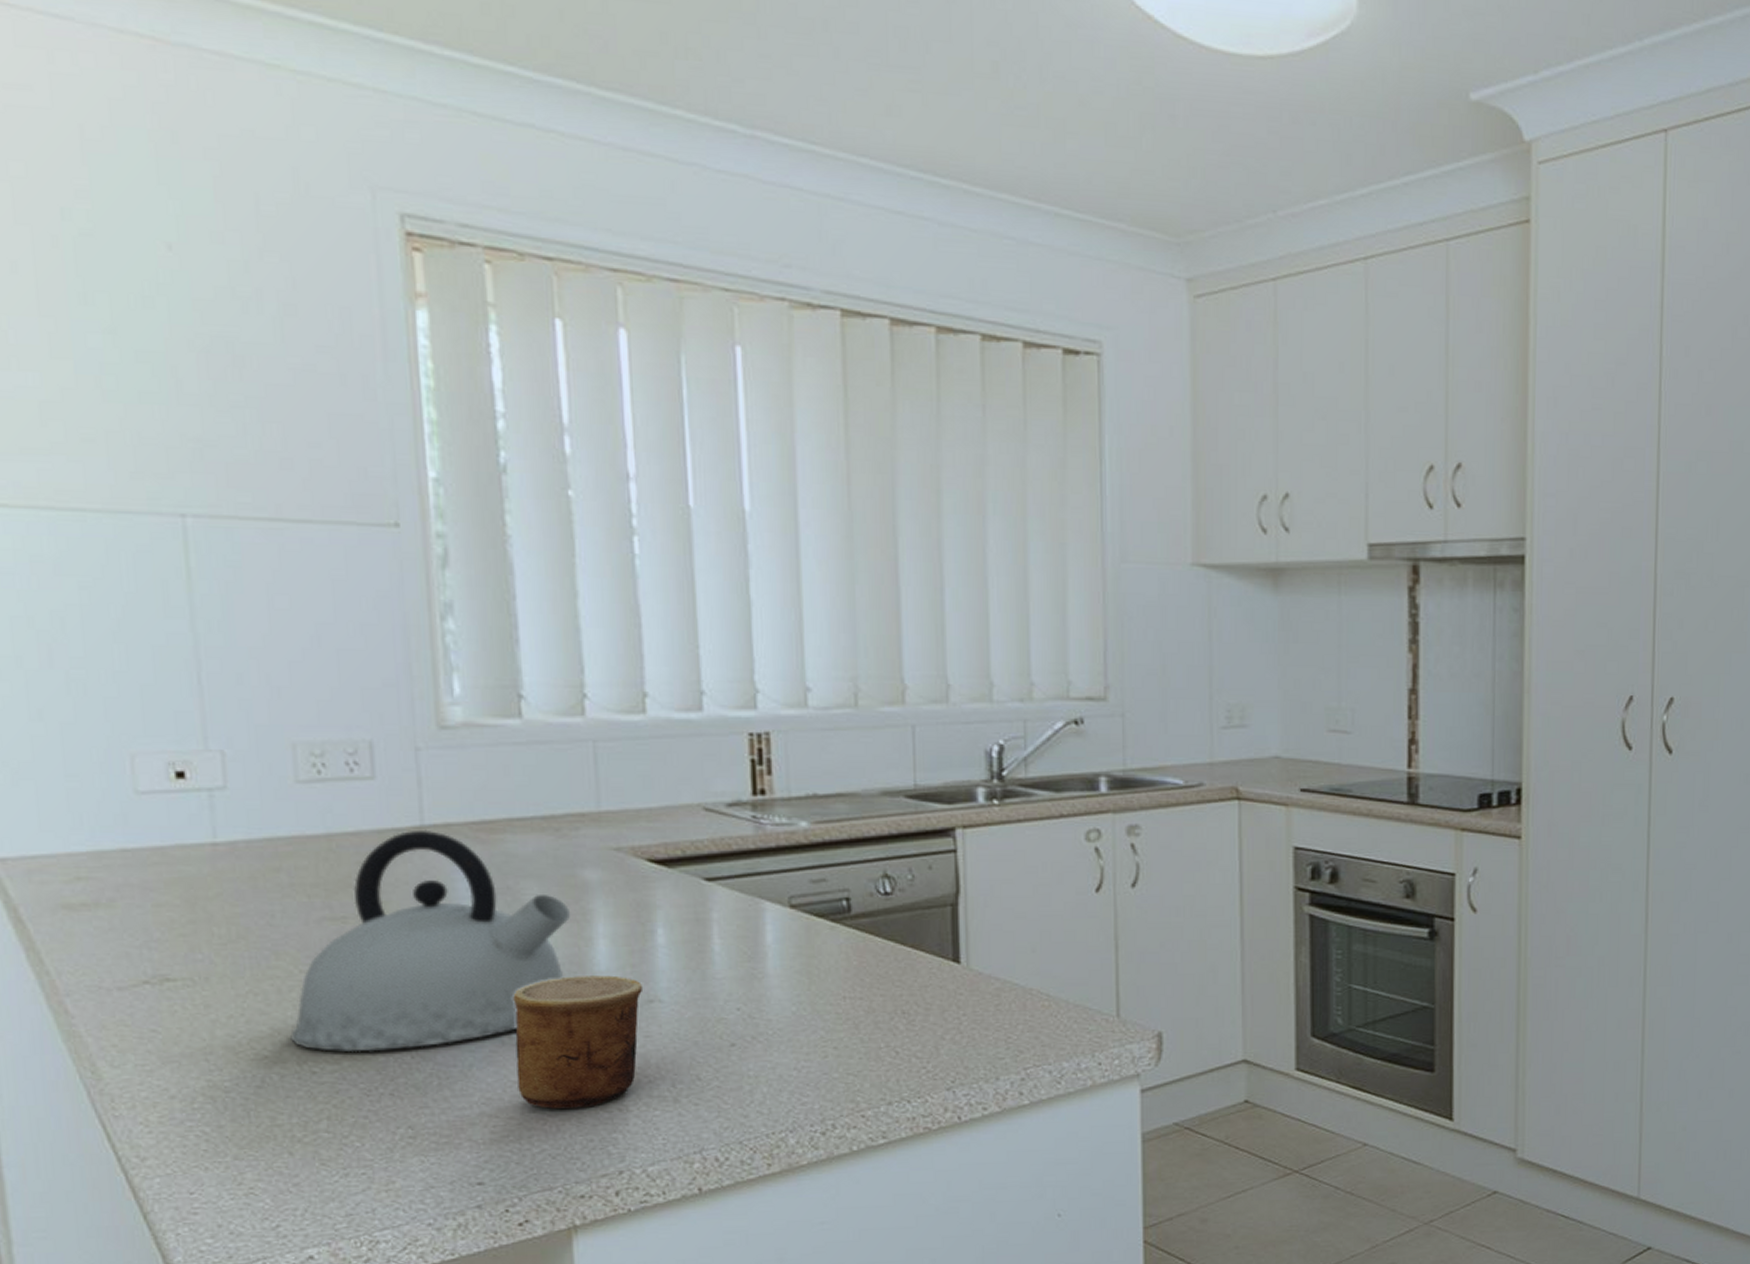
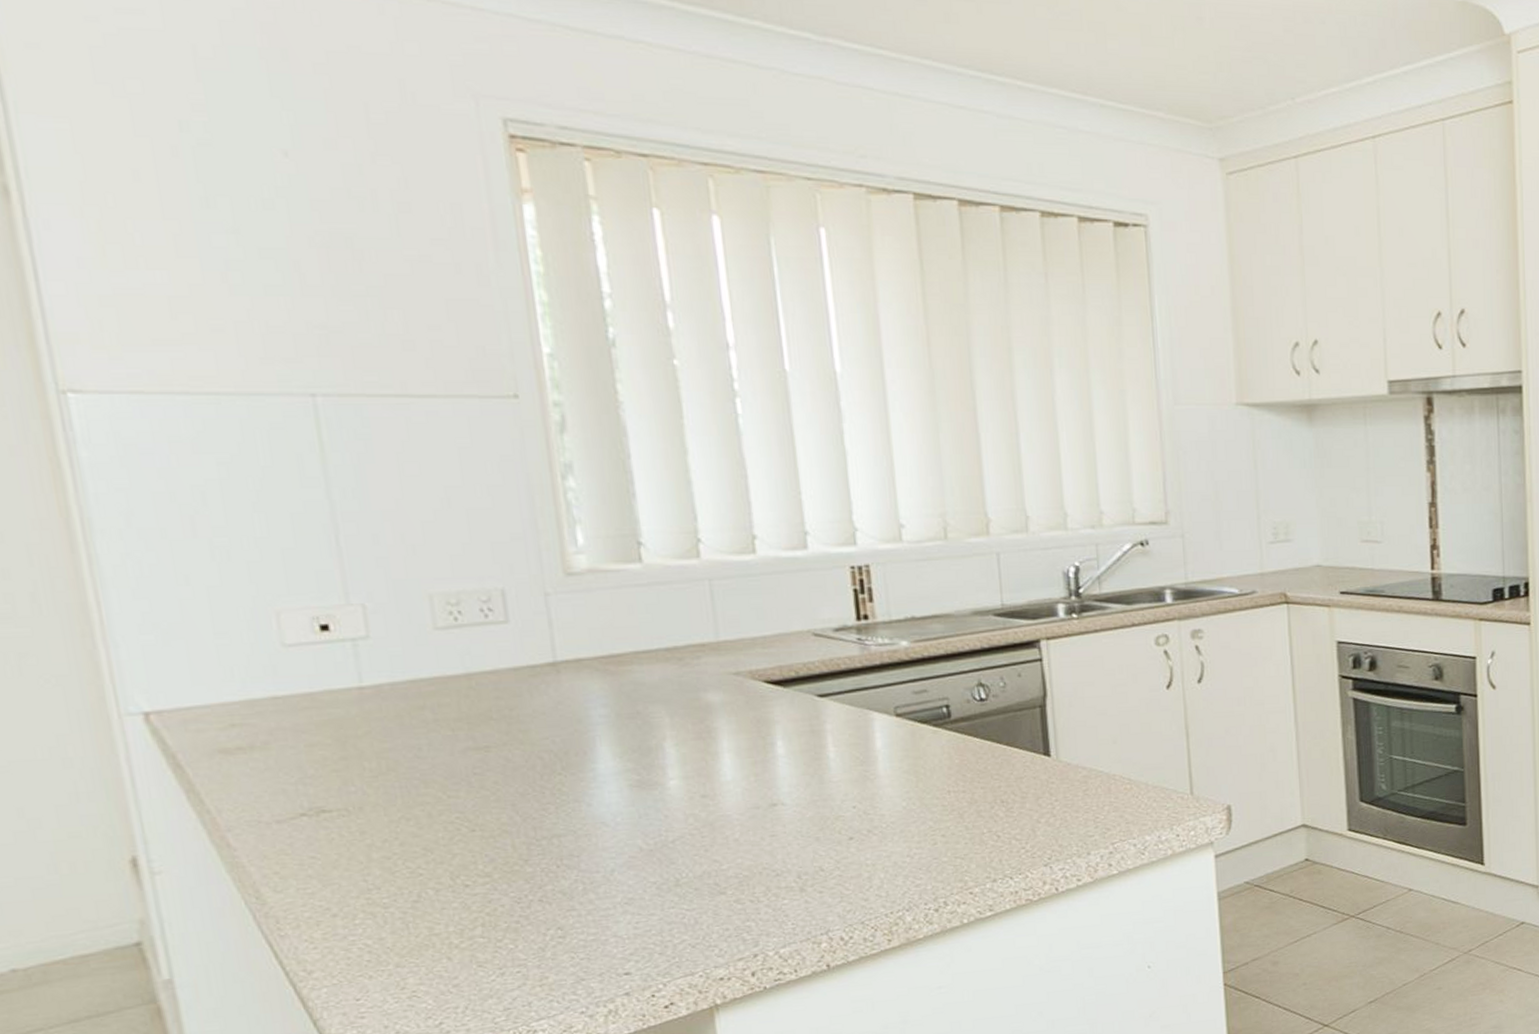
kettle: present [290,829,571,1053] -> none [442,665,698,867]
cup: present [513,975,642,1109] -> none [647,784,766,904]

